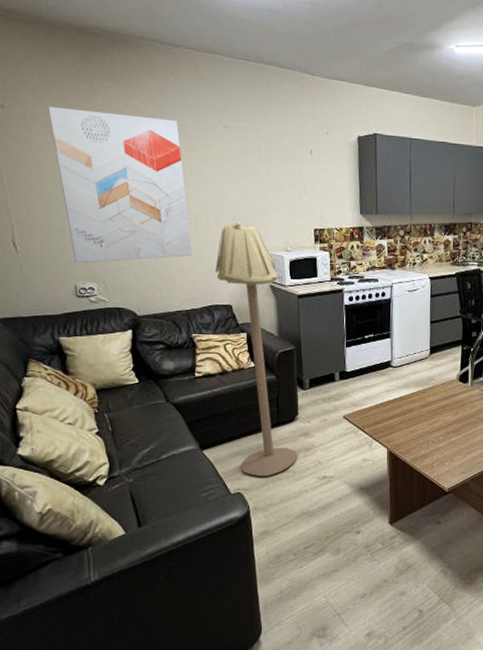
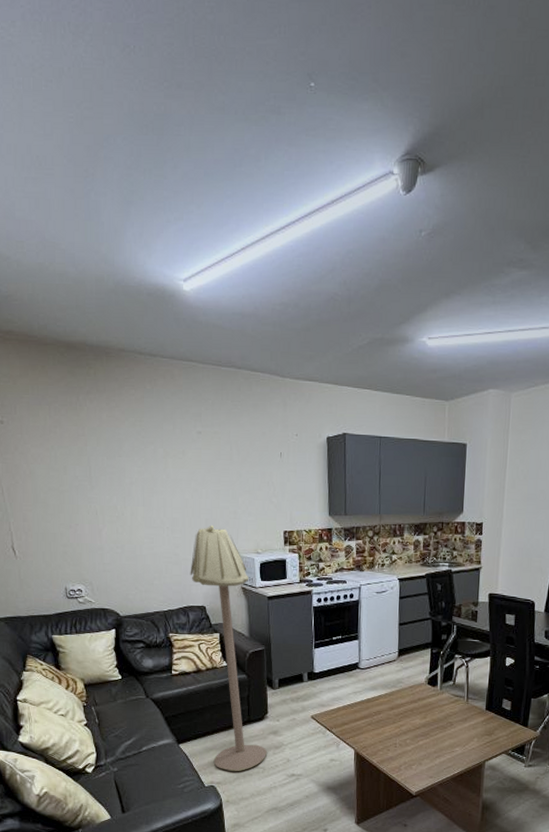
wall art: present [48,106,192,263] -> none [41,419,169,566]

